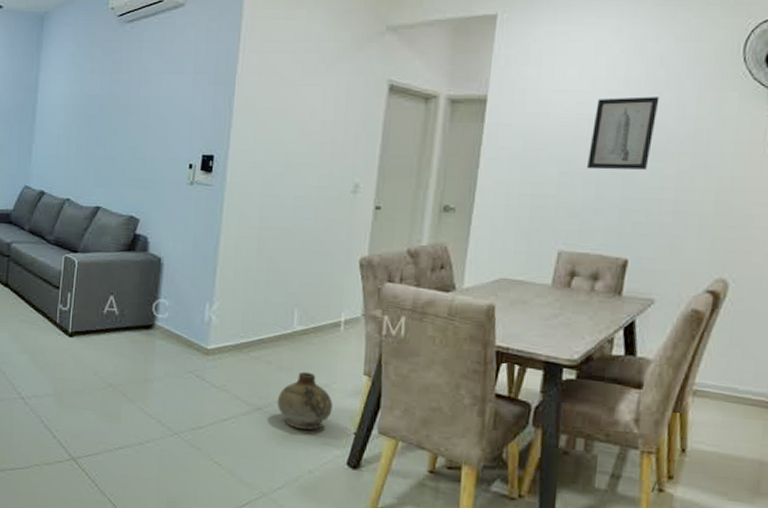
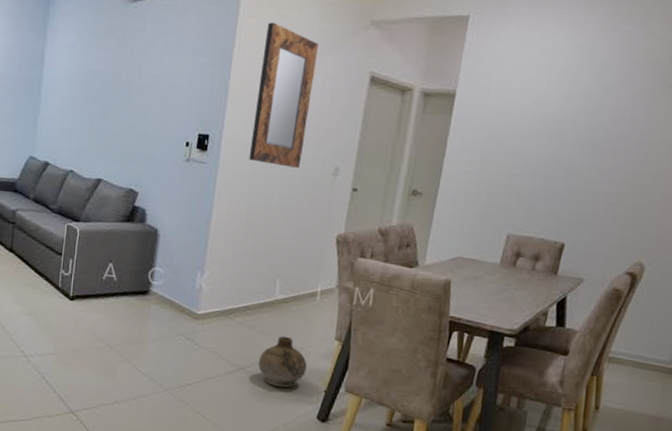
home mirror: none [258,34,329,187] -> present [248,22,318,168]
wall art: present [586,96,660,170] -> none [536,98,602,165]

